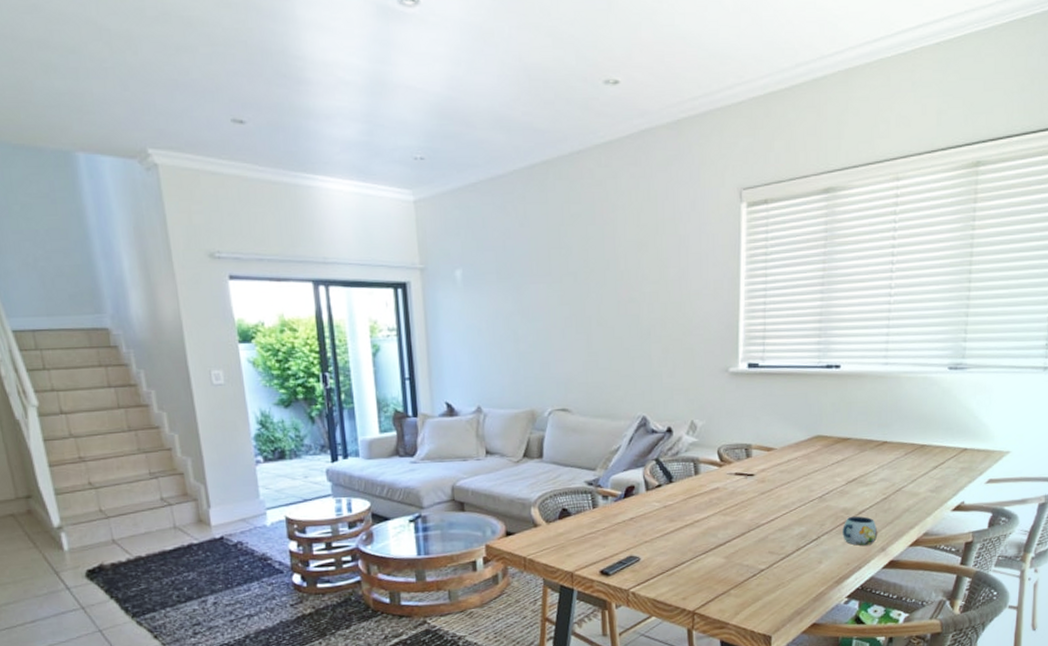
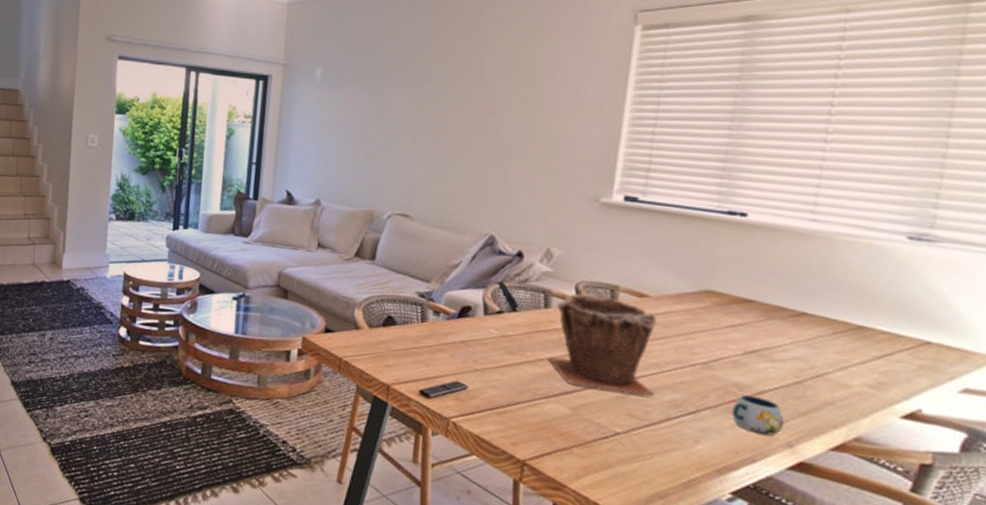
plant pot: none [702,455,787,538] -> present [547,293,657,396]

